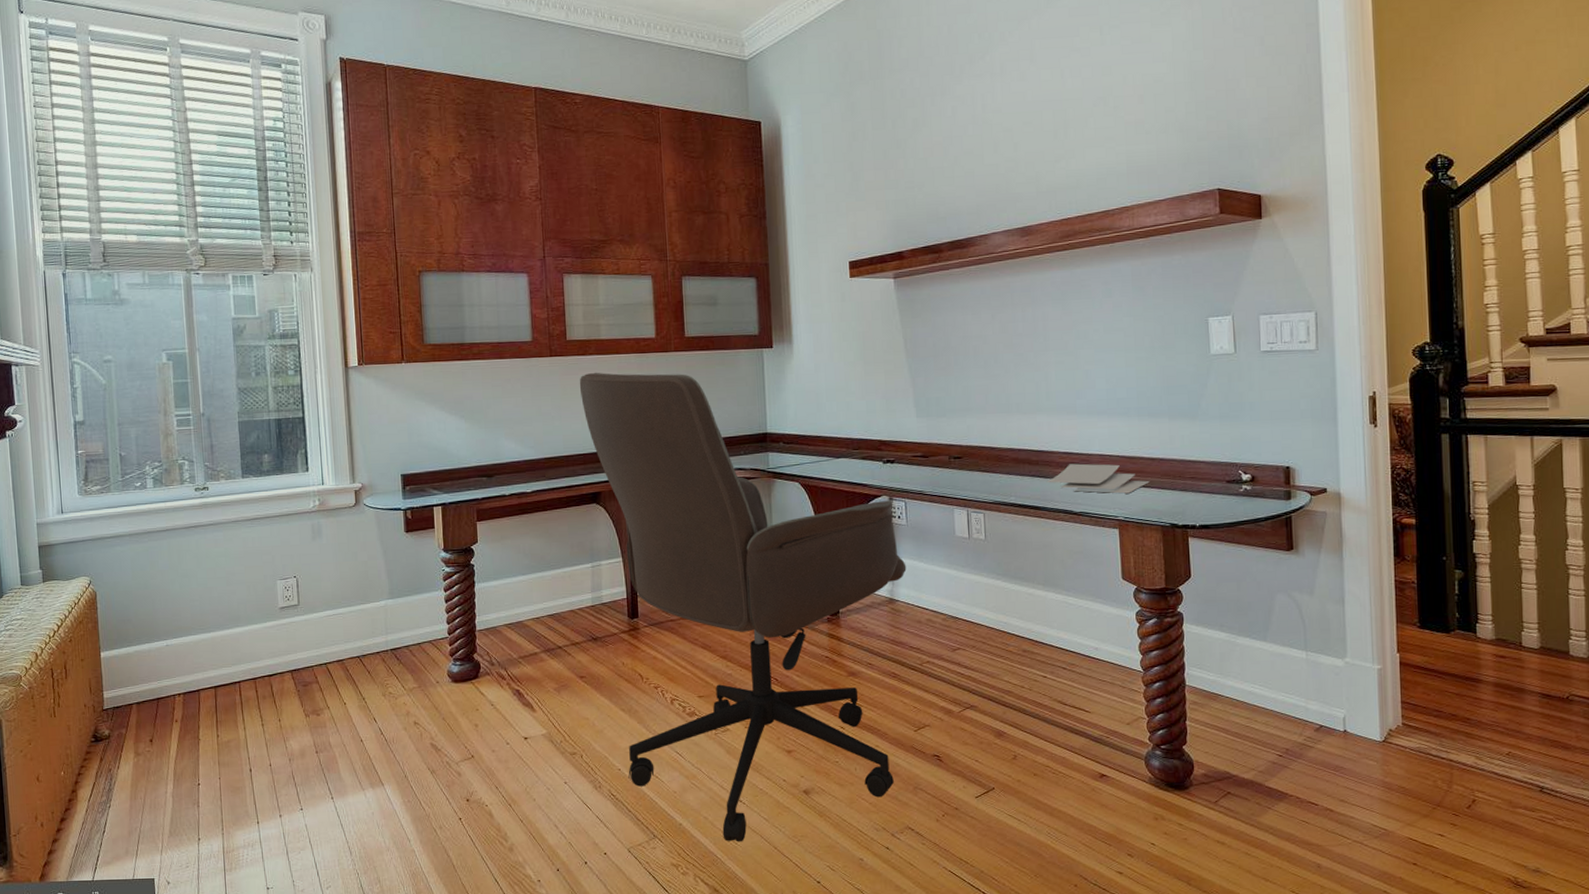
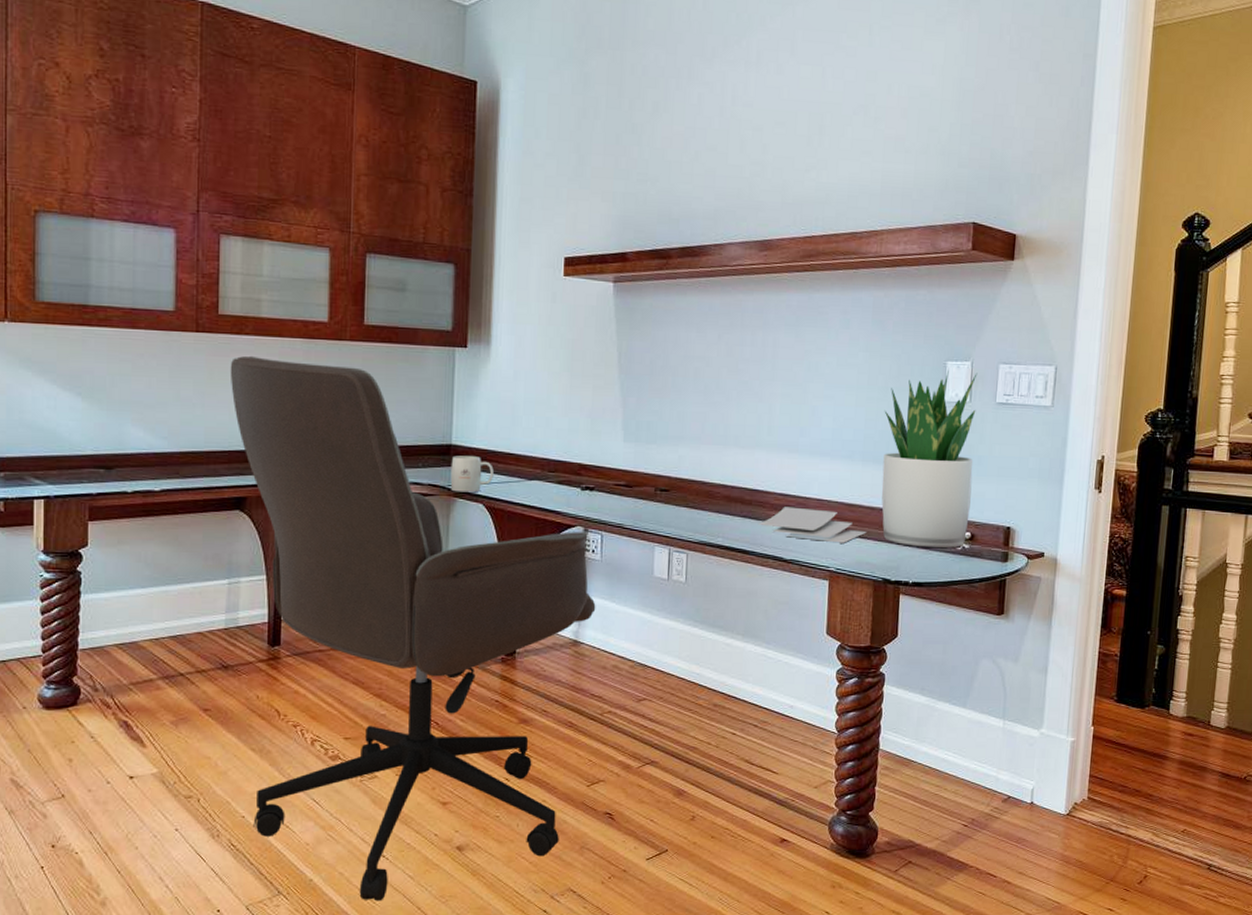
mug: none [768,441,805,474] -> present [450,455,494,493]
planter: none [1153,325,1248,492] -> present [881,370,978,549]

